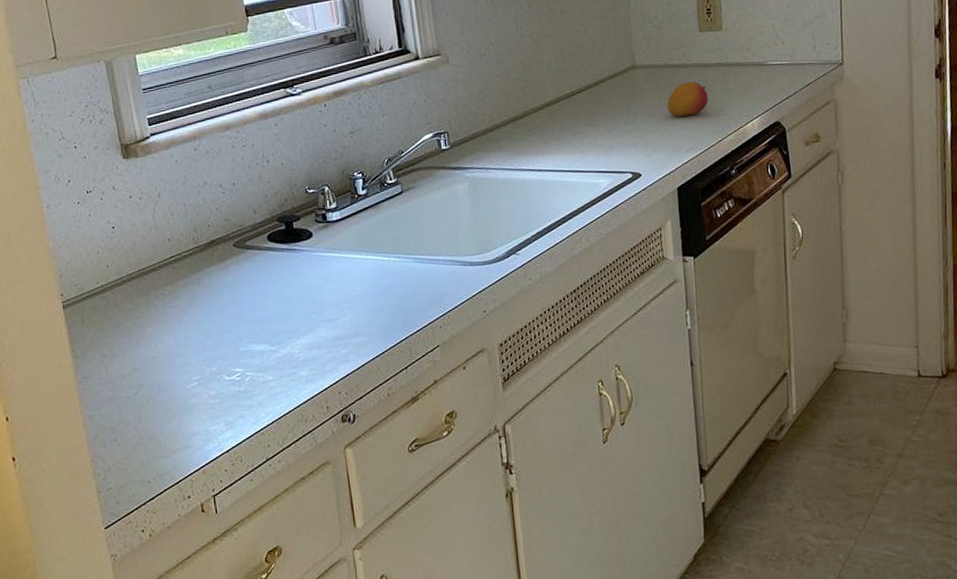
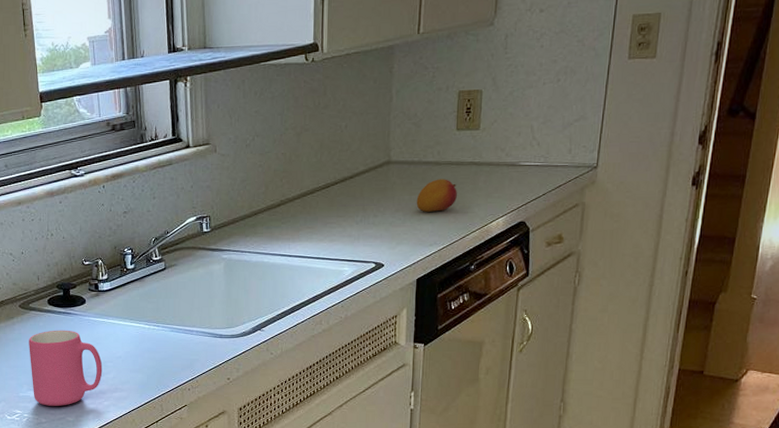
mug: none [247,269,338,360] -> present [29,330,103,406]

